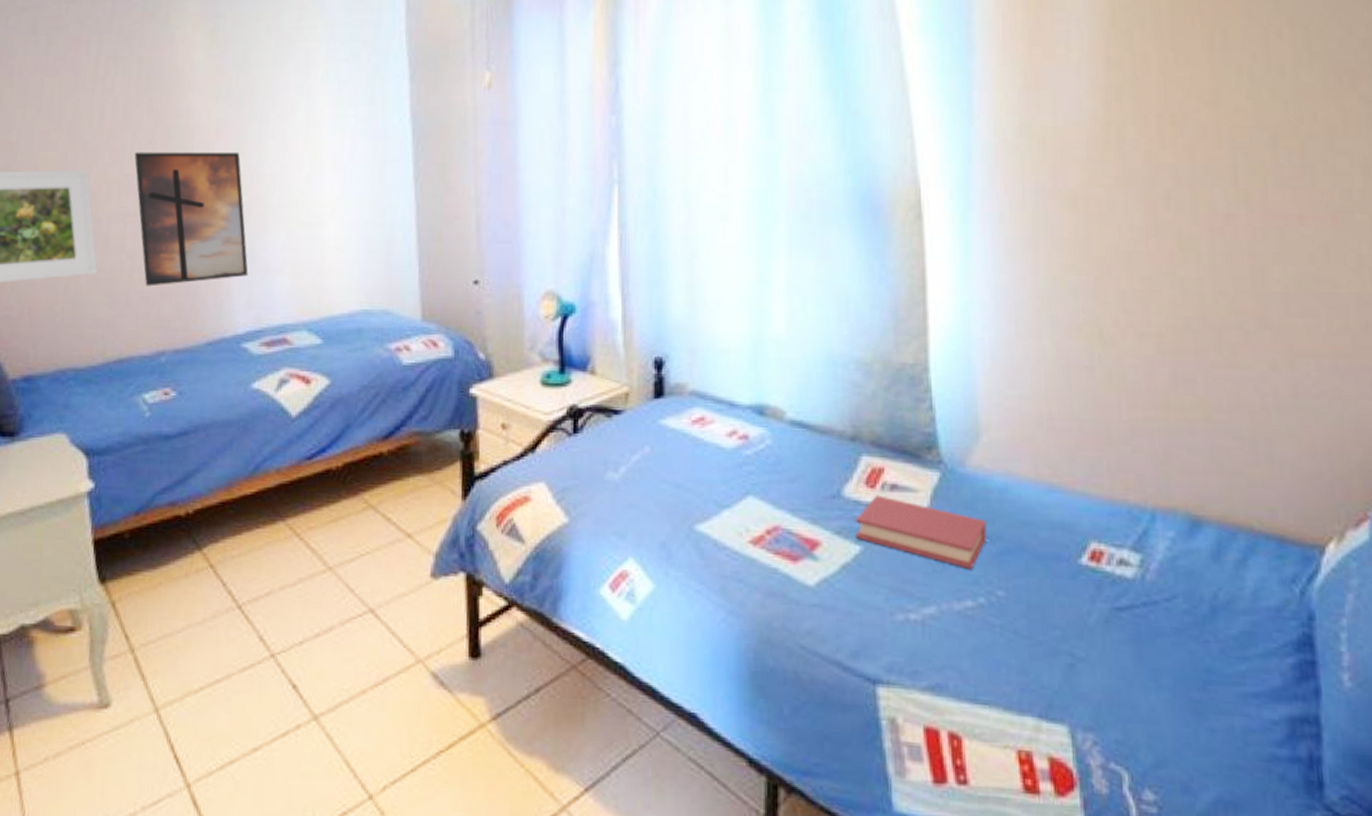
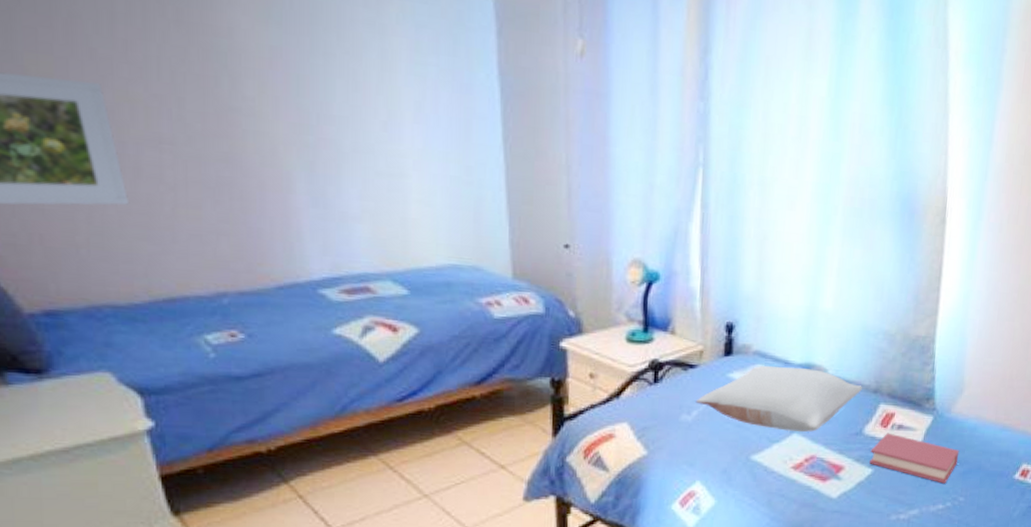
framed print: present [134,151,249,287] -> none [162,69,321,224]
pillow: none [623,408,834,495] -> present [695,365,862,433]

